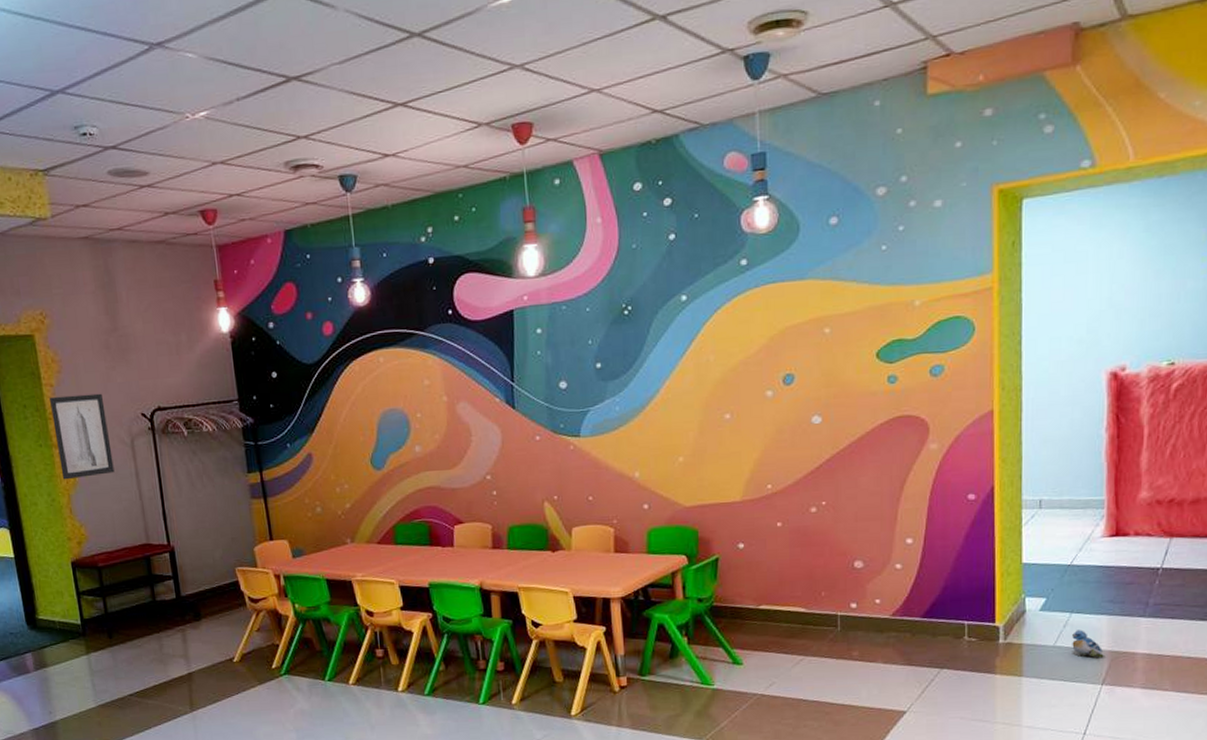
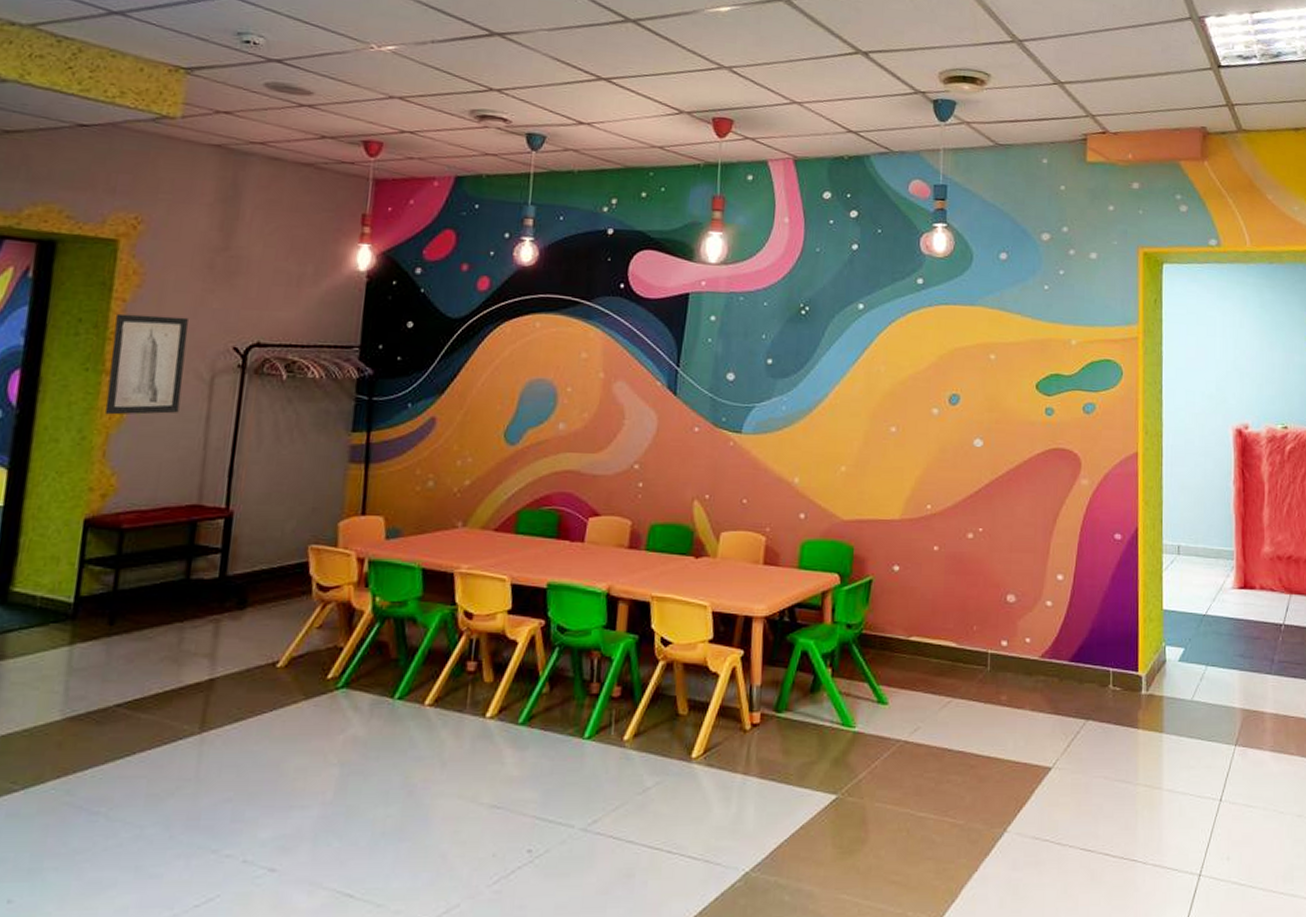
plush toy: present [1072,630,1105,658] -> none [1208,684,1238,715]

